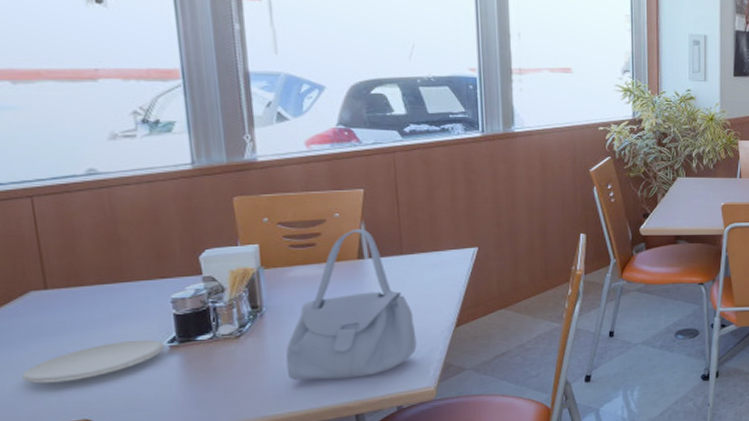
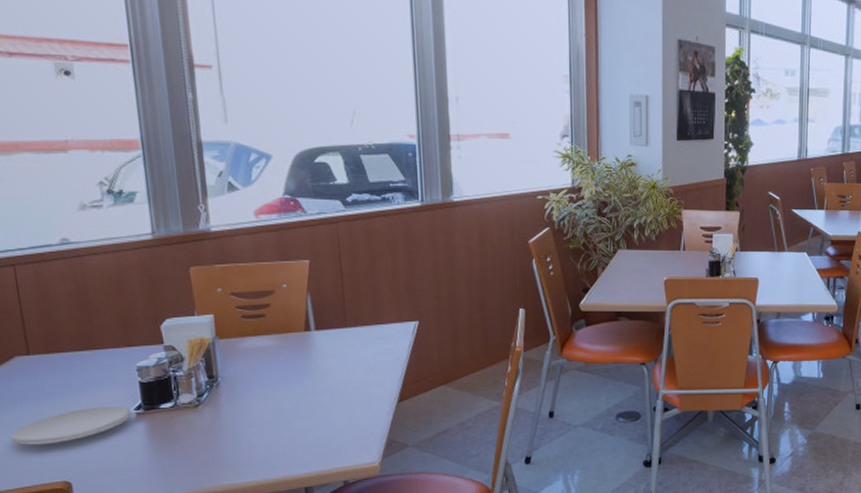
handbag: present [285,228,417,380] -> none [239,300,362,452]

